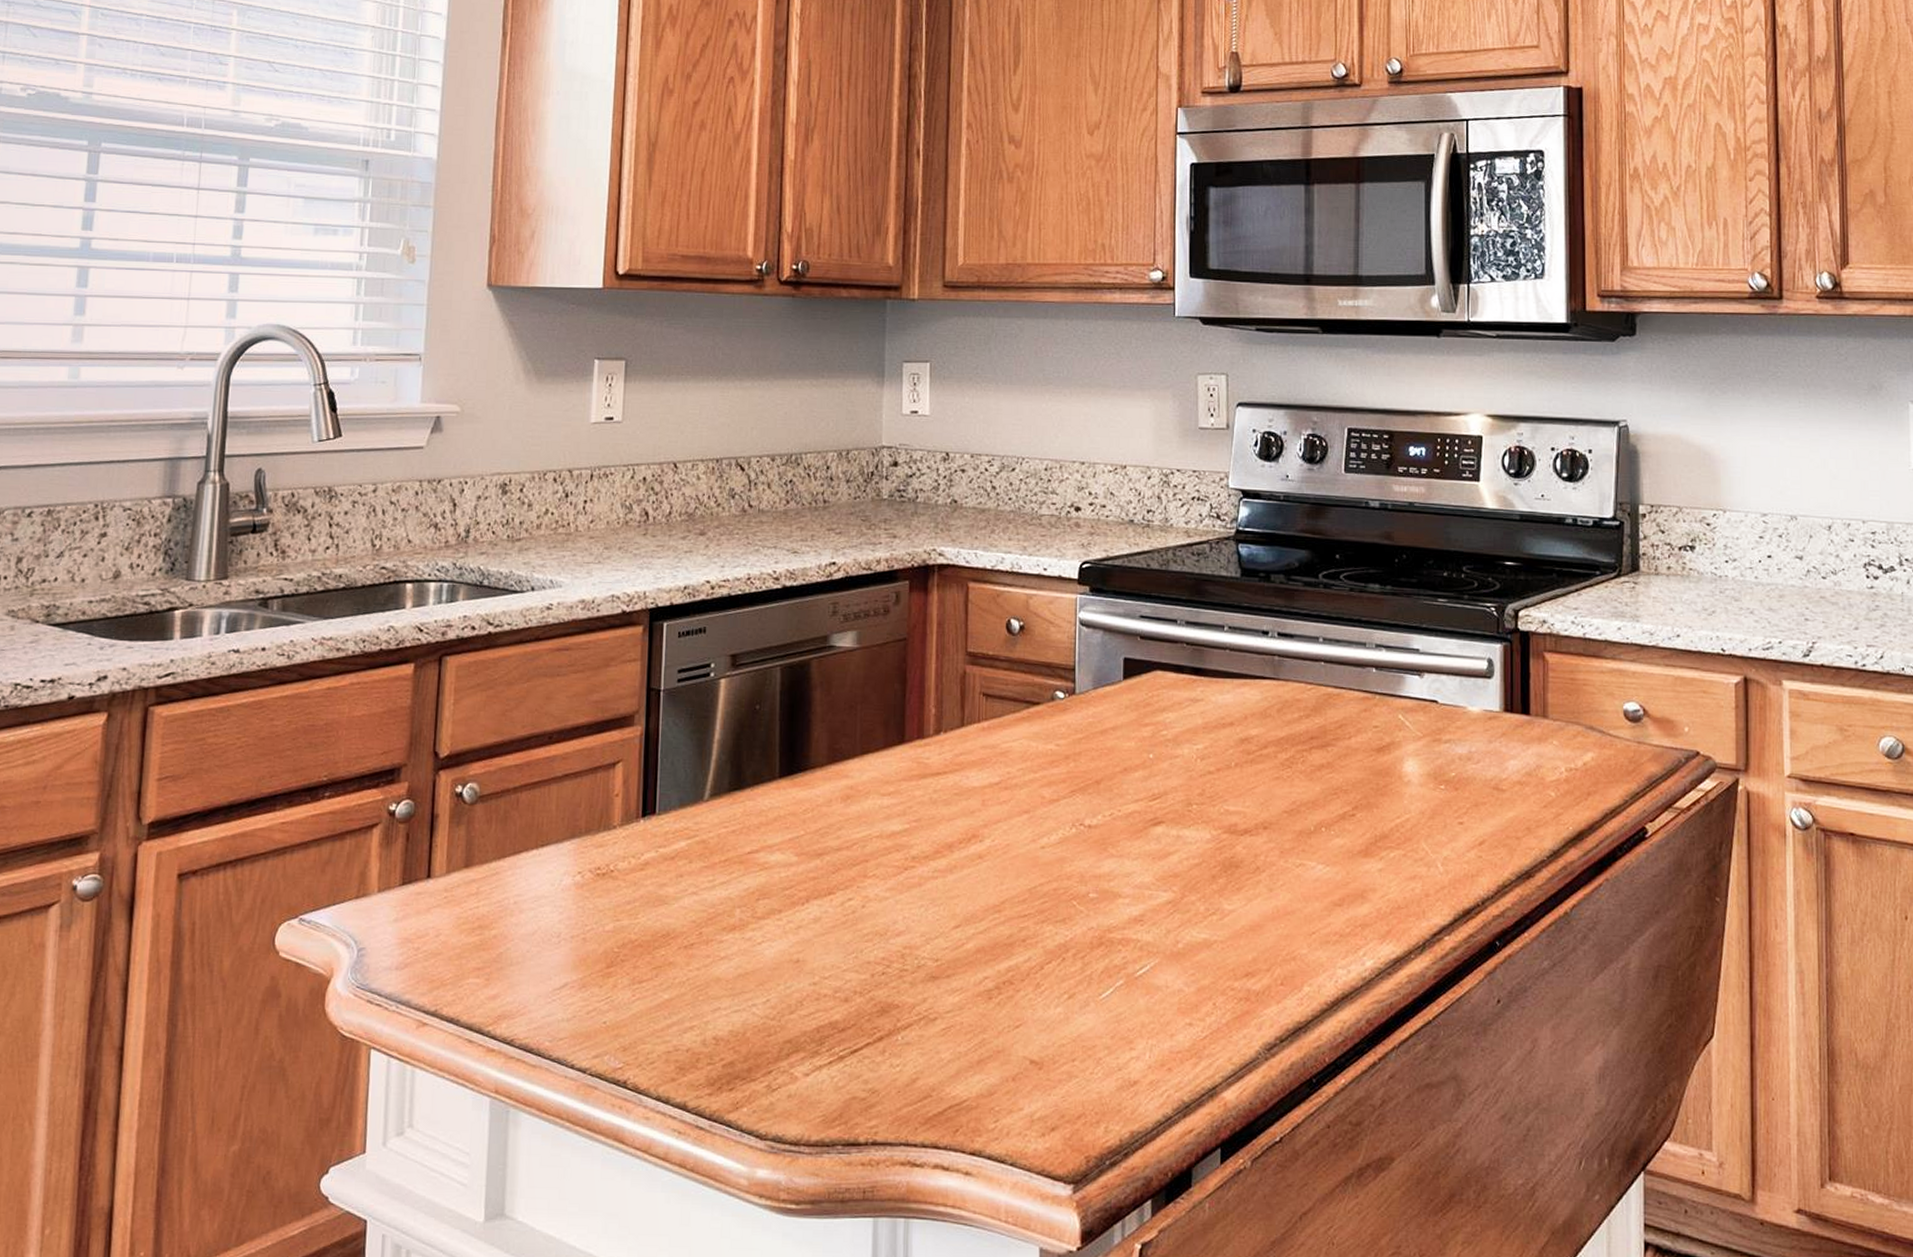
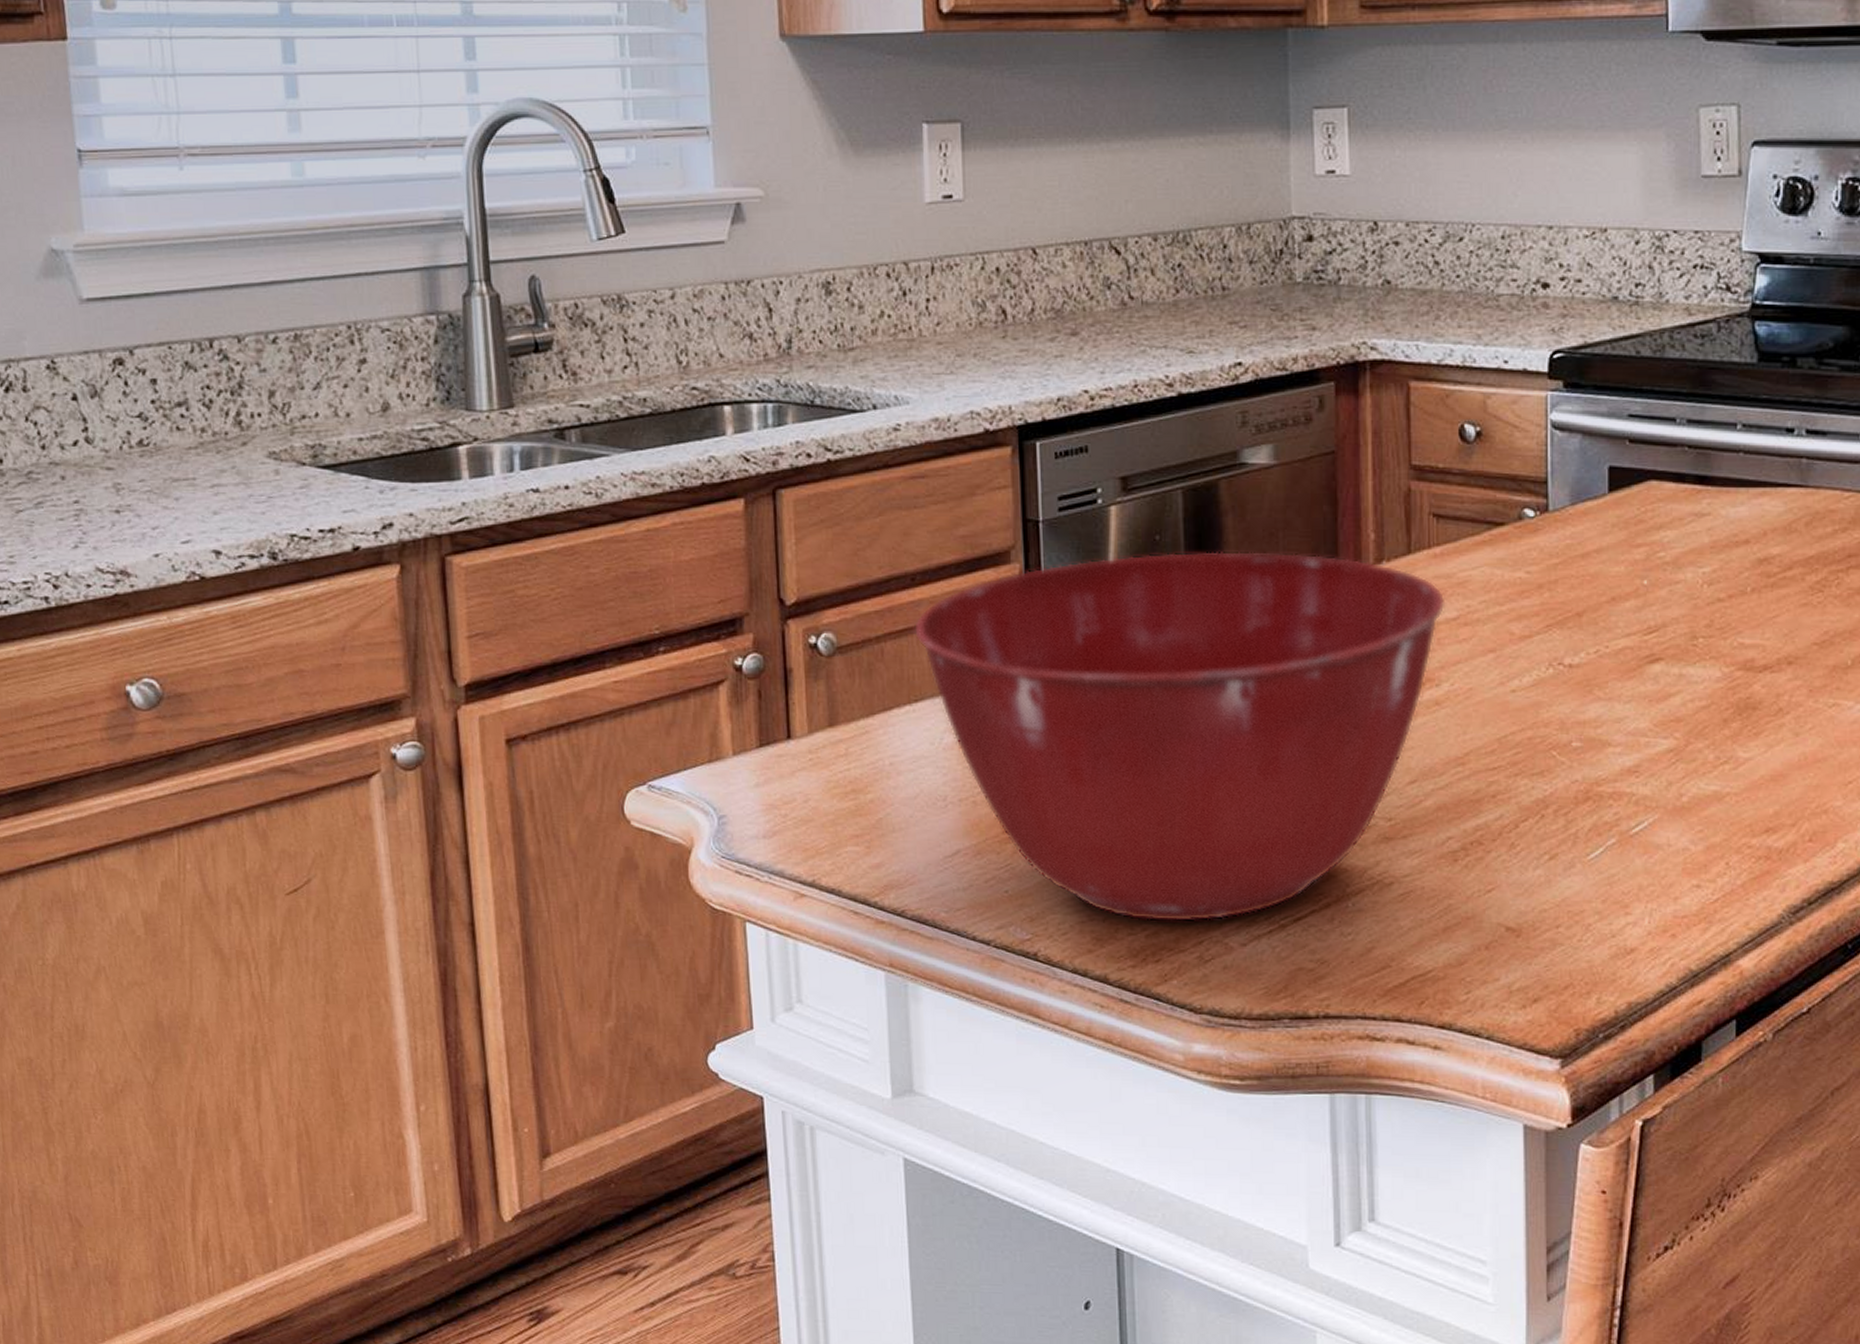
mixing bowl: none [546,720,990,1053] -> present [913,552,1446,922]

